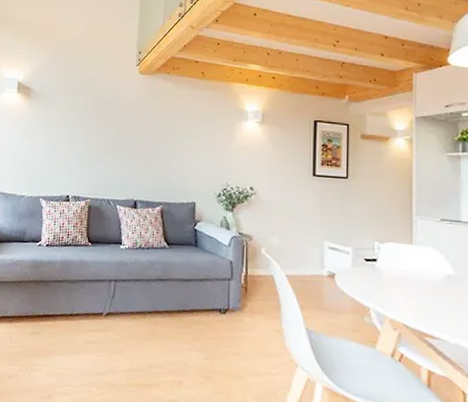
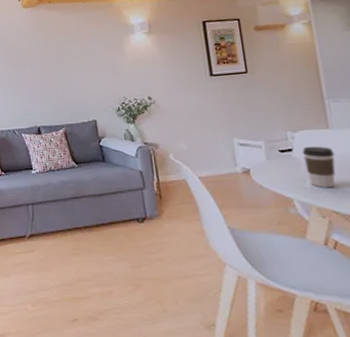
coffee cup: none [386,258,414,302] -> present [302,146,336,188]

